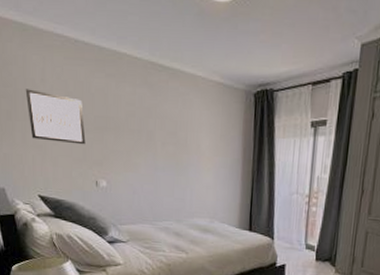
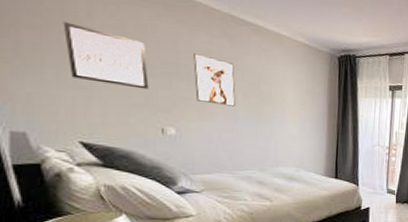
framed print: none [120,106,155,157] -> present [193,53,236,107]

